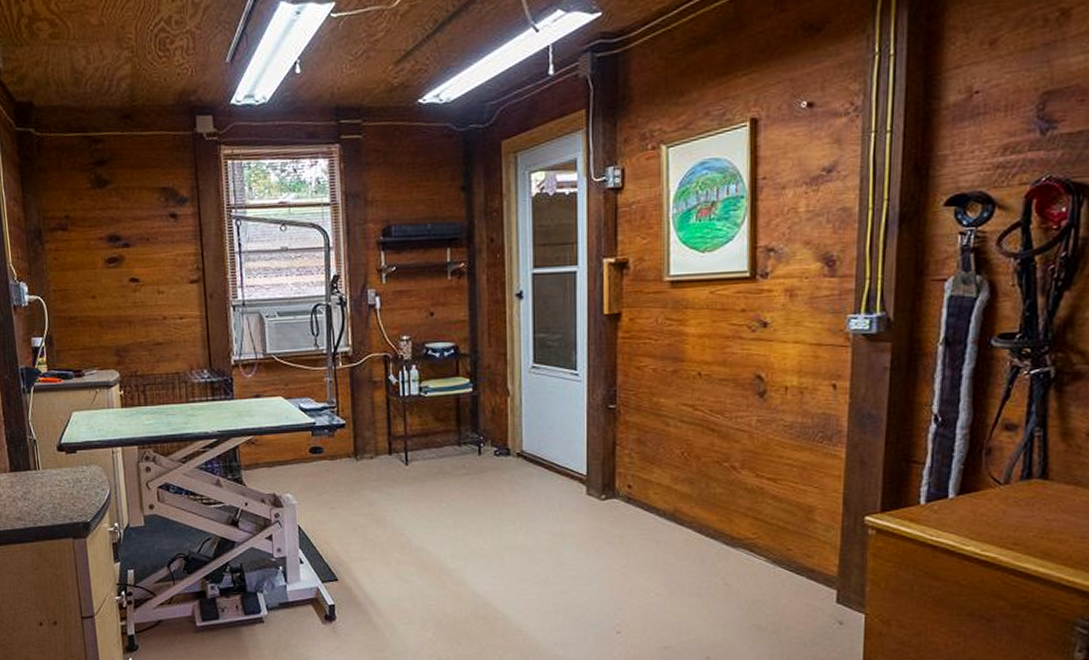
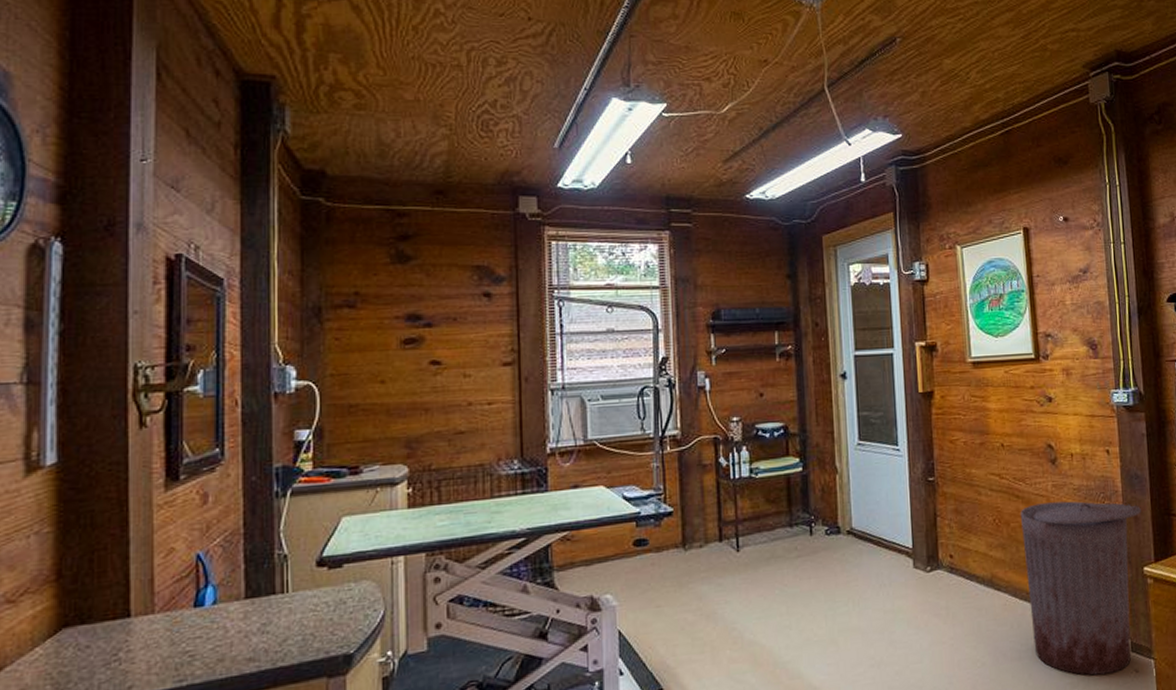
trash can: none [714,438,871,621] -> present [1020,501,1141,676]

